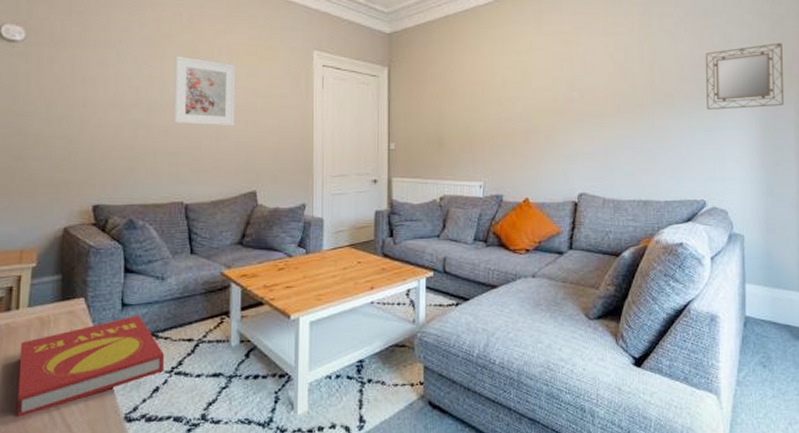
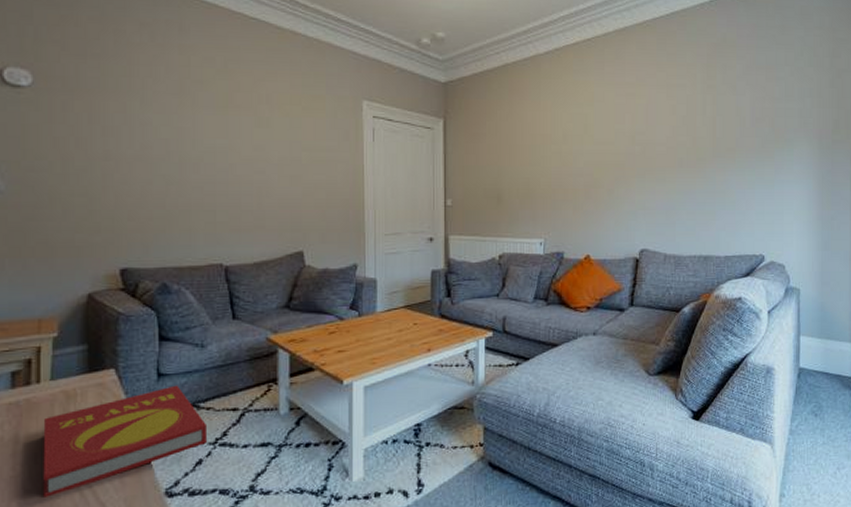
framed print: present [174,56,236,126] -> none [208,105,278,182]
home mirror: present [705,42,785,110] -> none [766,96,842,164]

